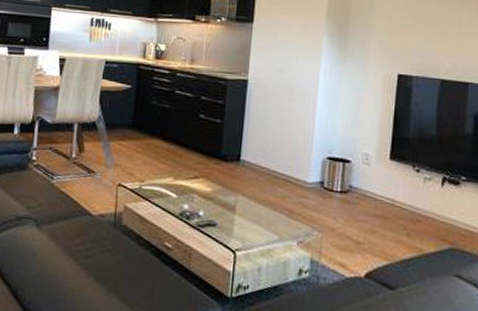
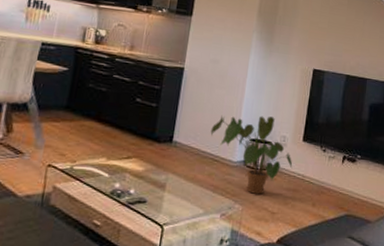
house plant: none [280,130,379,221] -> present [210,115,293,194]

